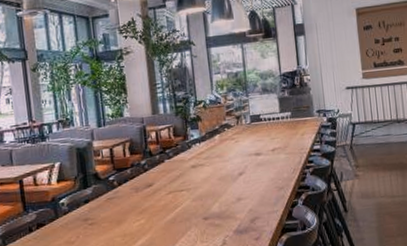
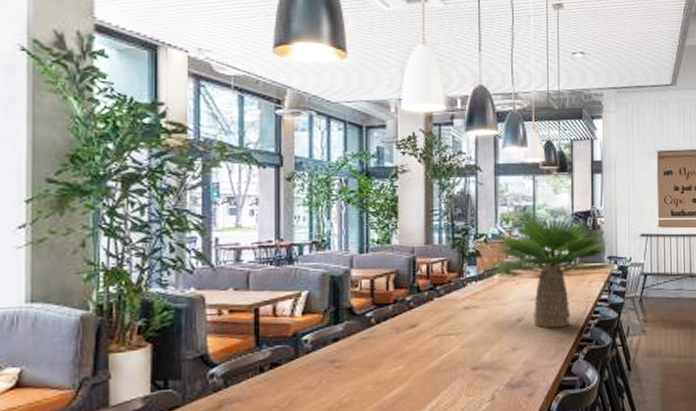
potted plant: none [207,77,326,179] -> present [487,212,617,329]

